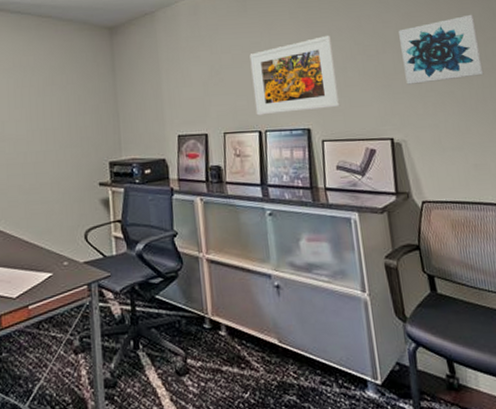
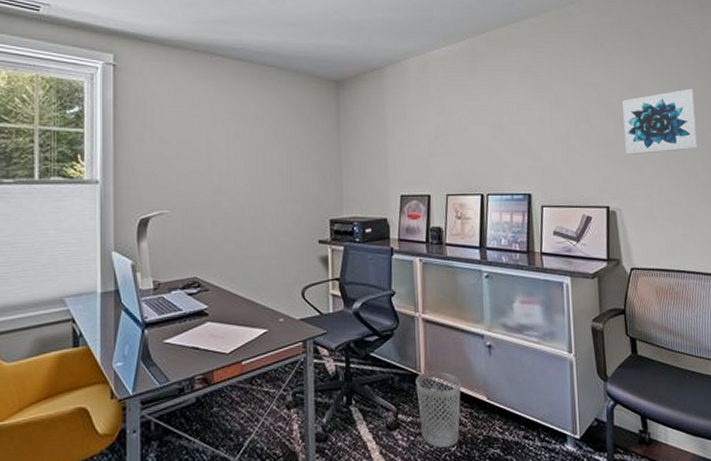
wastebasket: none [203,313,252,395] -> present [416,371,461,448]
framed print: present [250,35,340,116] -> none [477,101,561,179]

